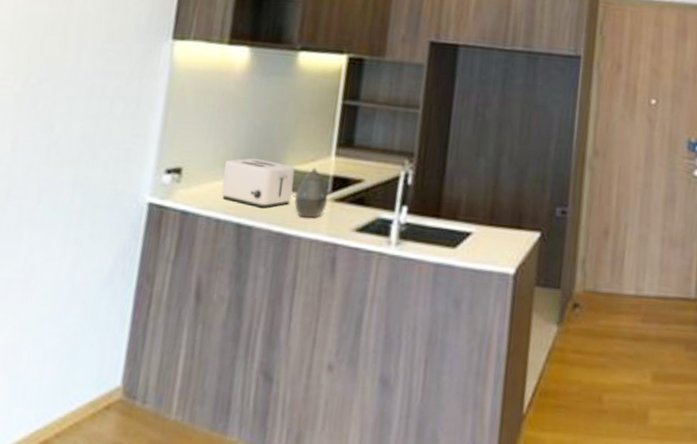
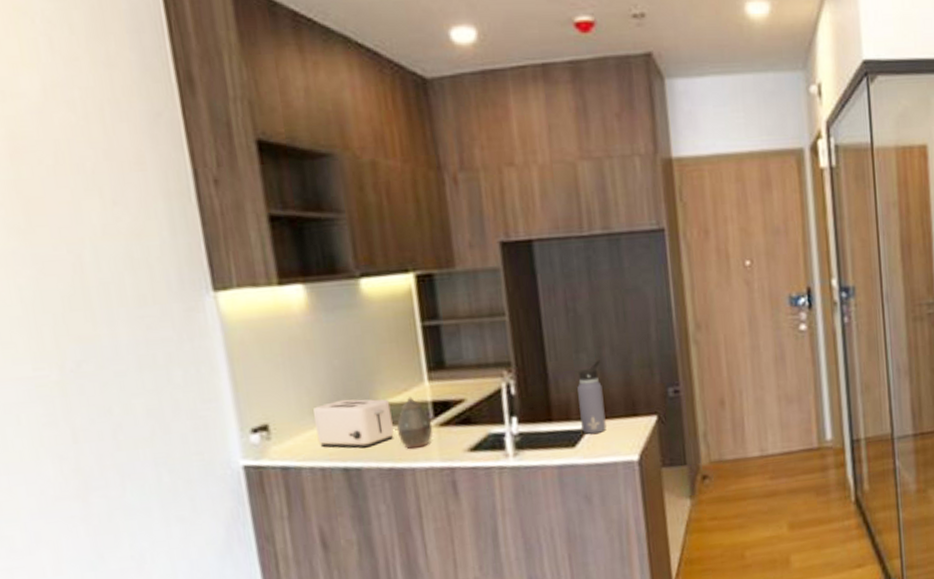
water bottle: none [466,167,498,239] -> present [577,360,607,434]

